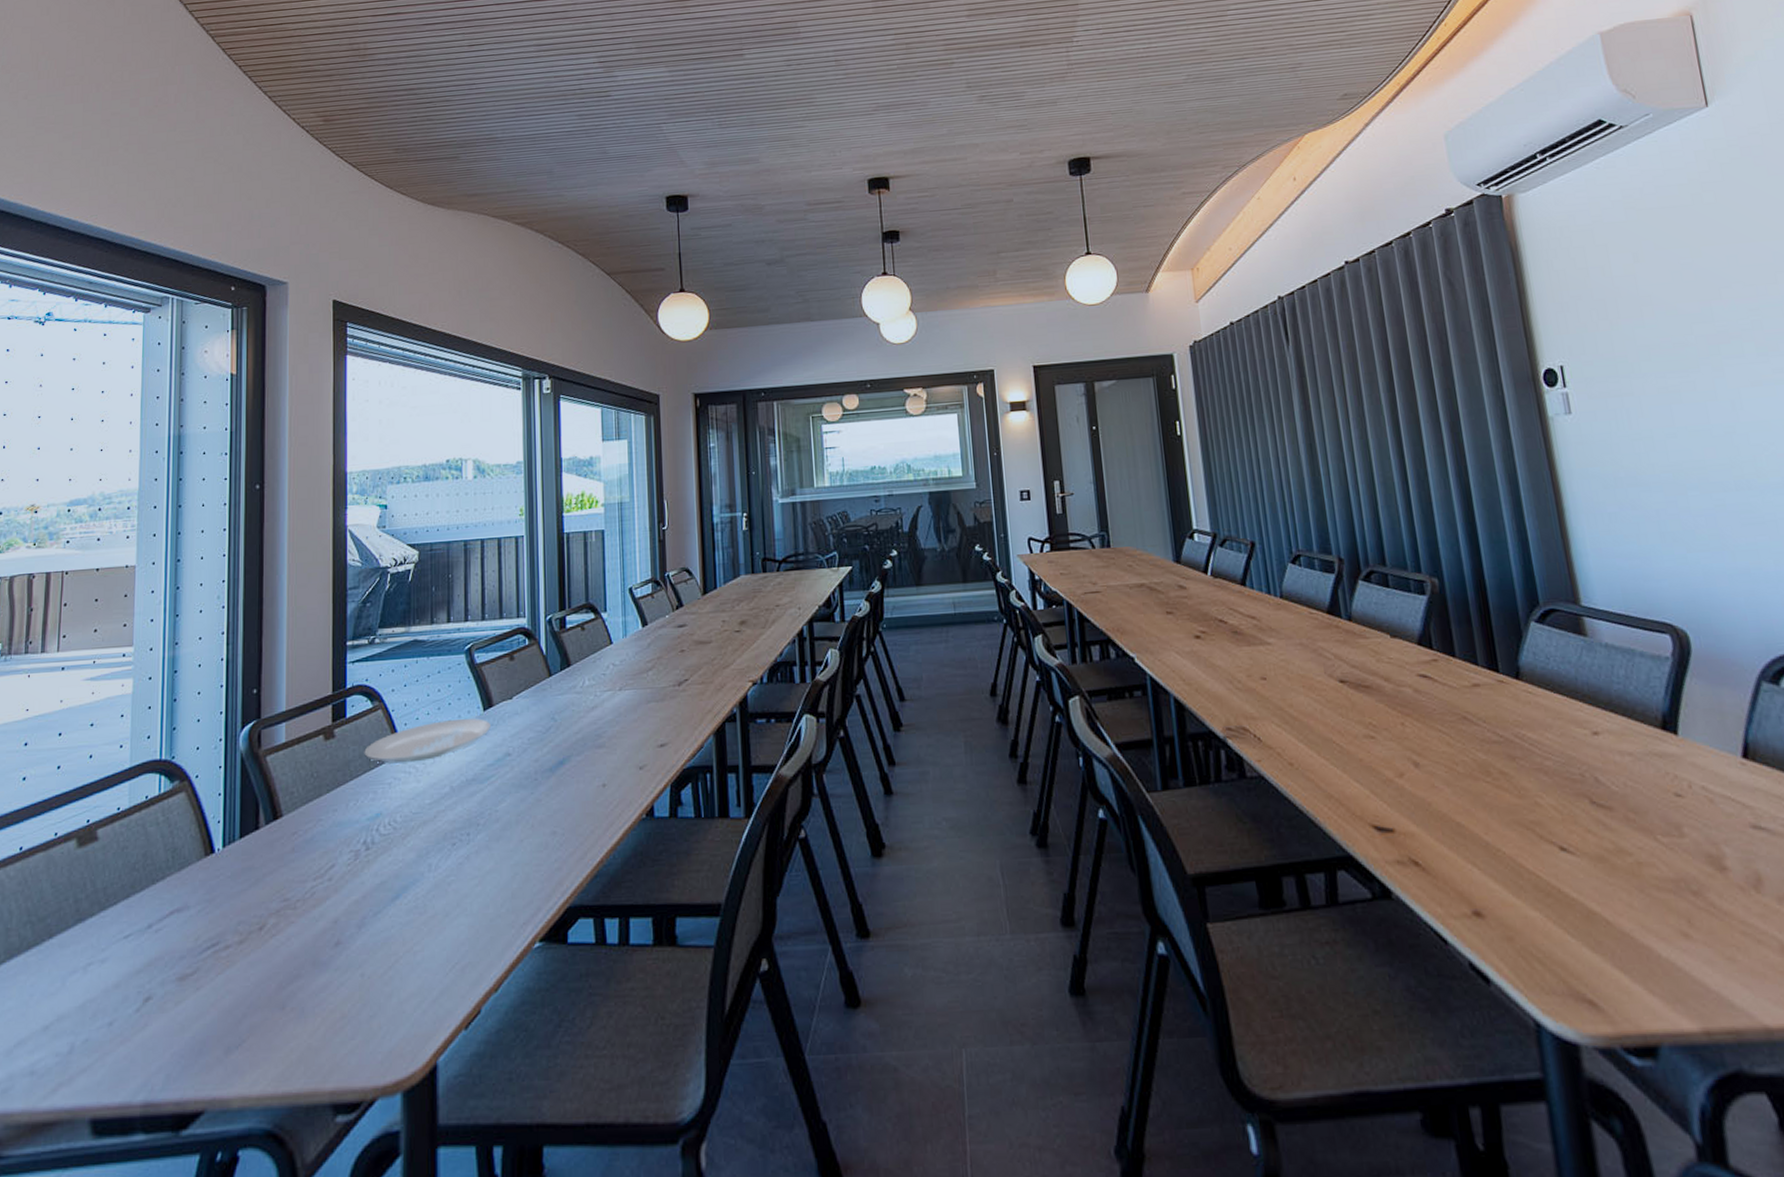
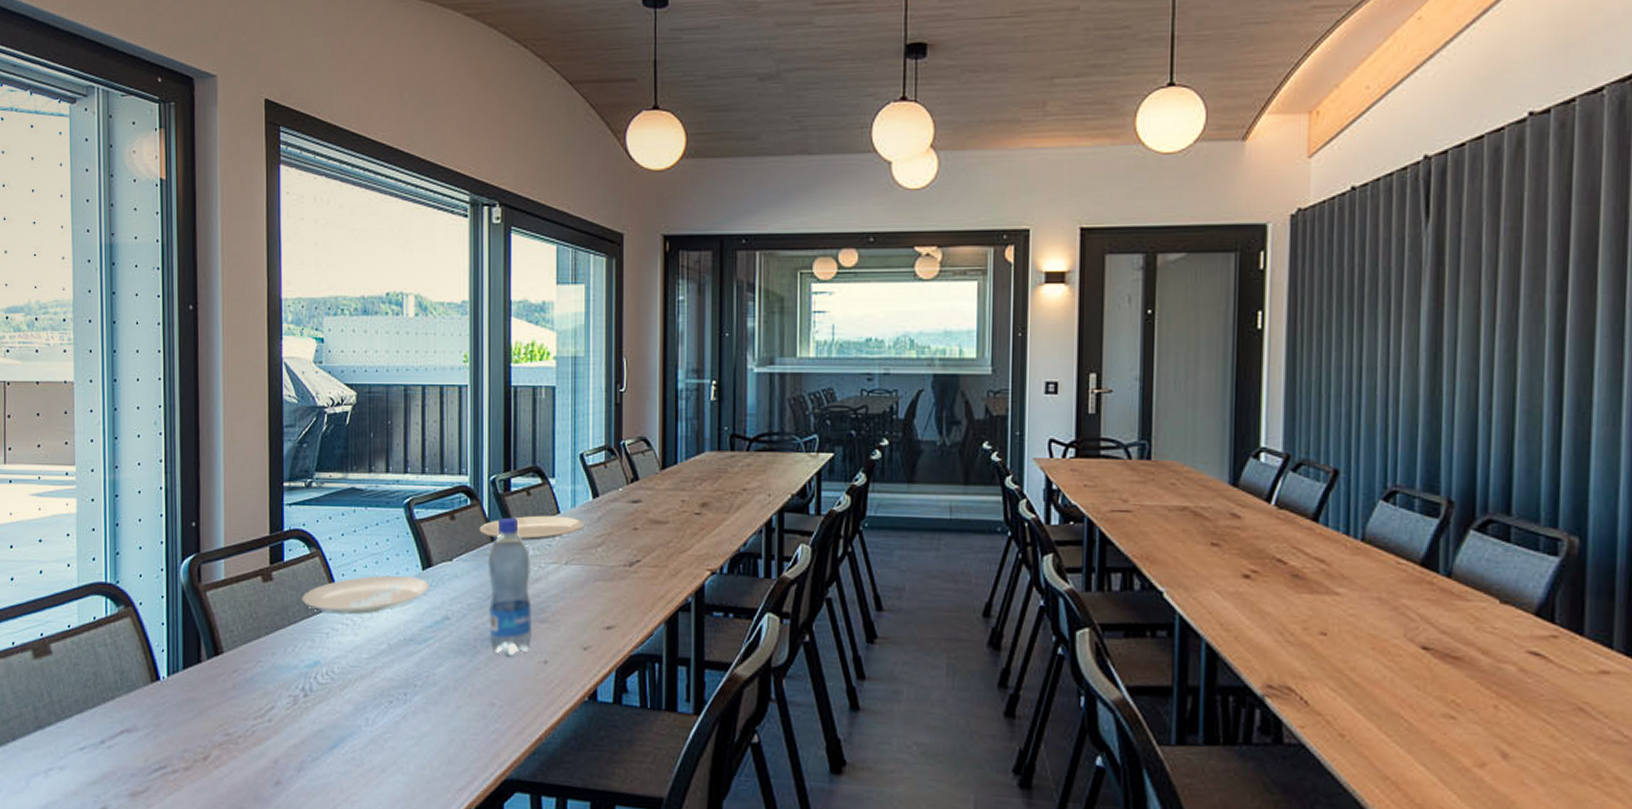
plate: none [537,645,638,673] -> present [479,515,587,541]
bottle: none [546,652,591,785] -> present [488,517,533,657]

